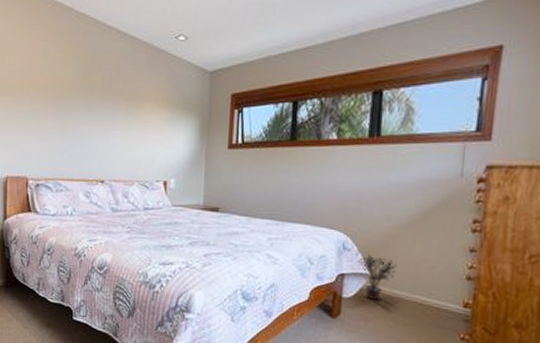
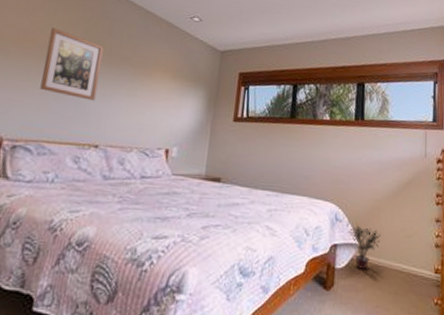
wall art: none [48,69,97,138] -> present [40,28,104,101]

